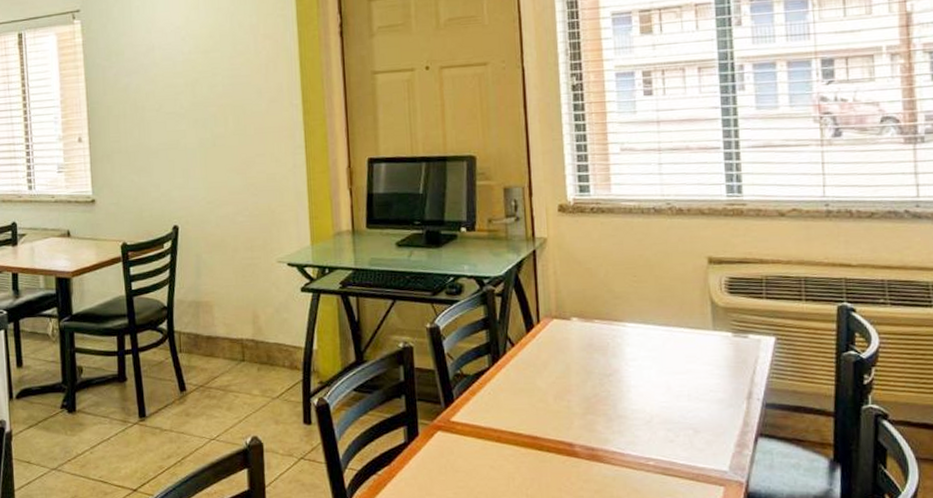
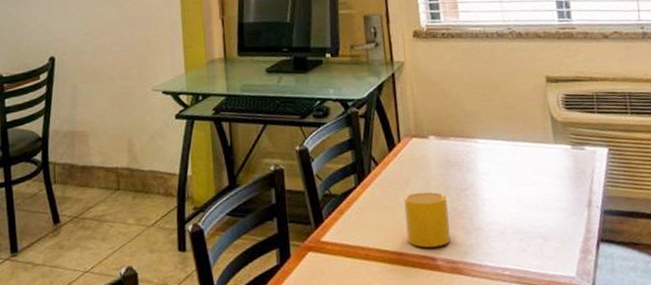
cup: none [541,375,591,433] -> present [404,192,451,248]

